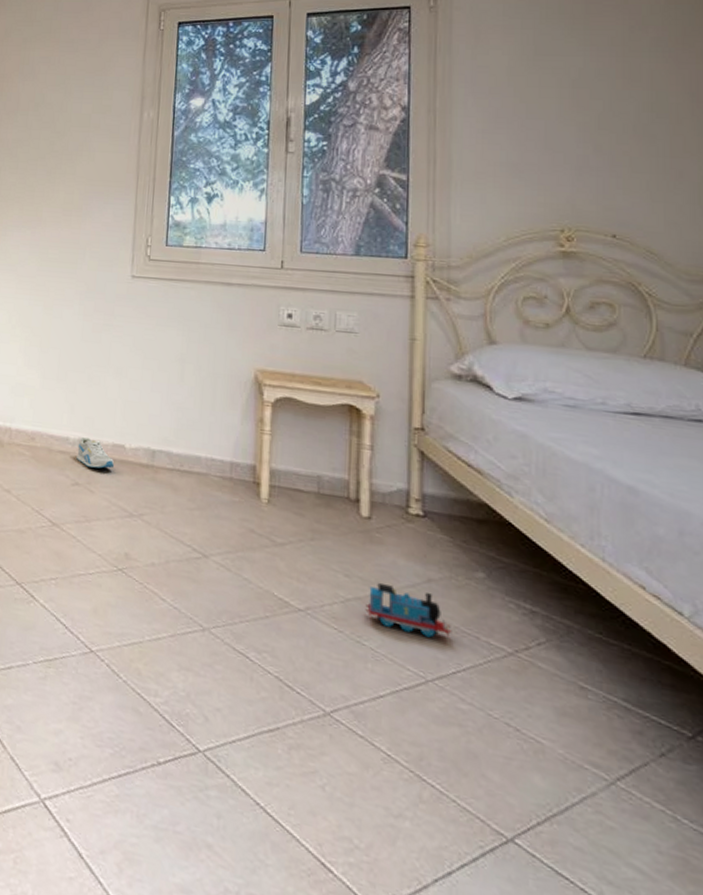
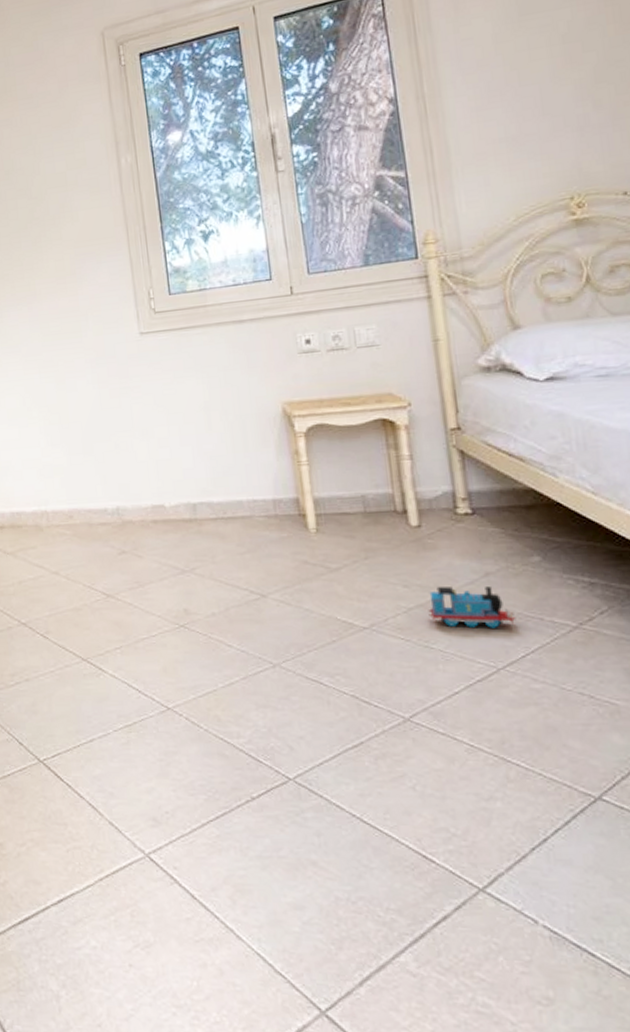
sneaker: present [76,437,115,469] -> none [117,505,158,533]

